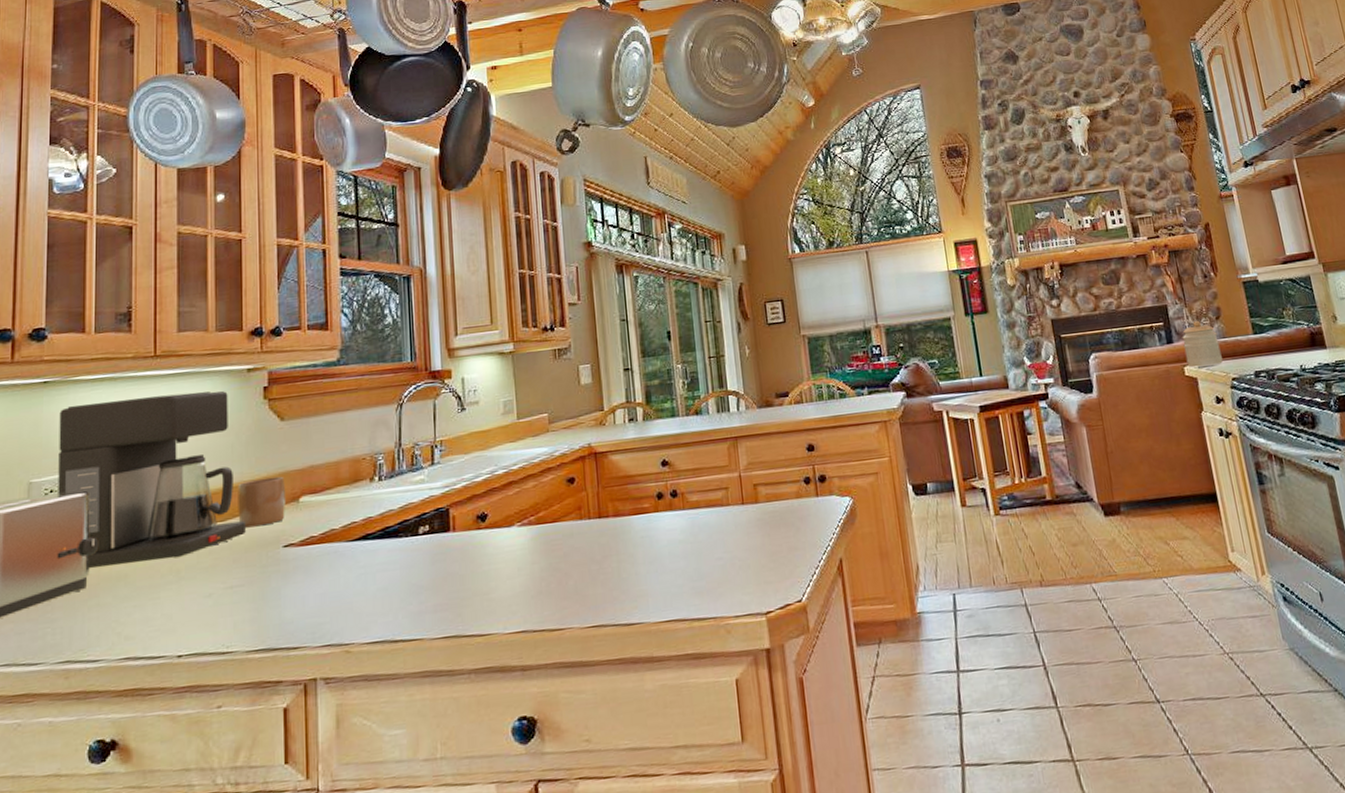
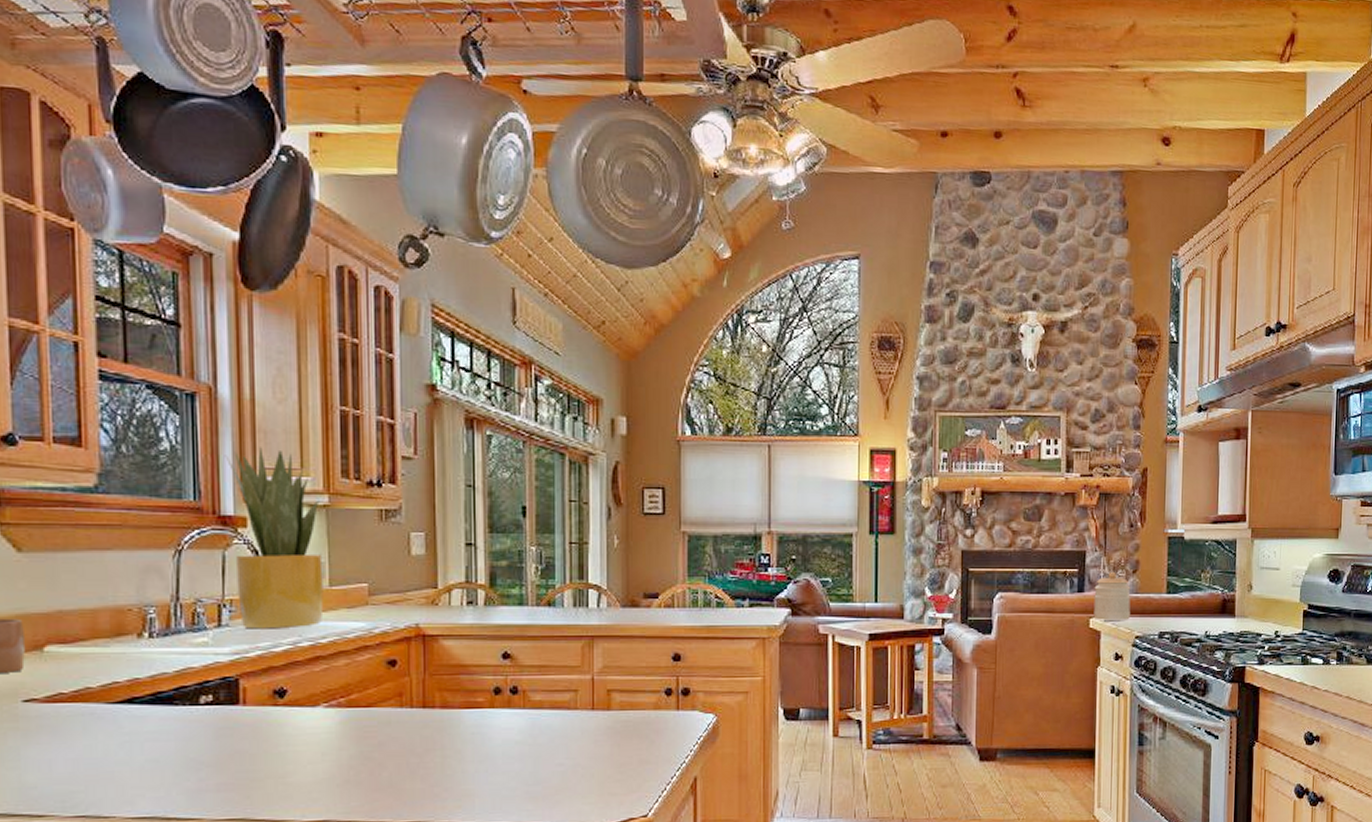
planter: none [433,311,514,464] -> present [225,447,324,629]

